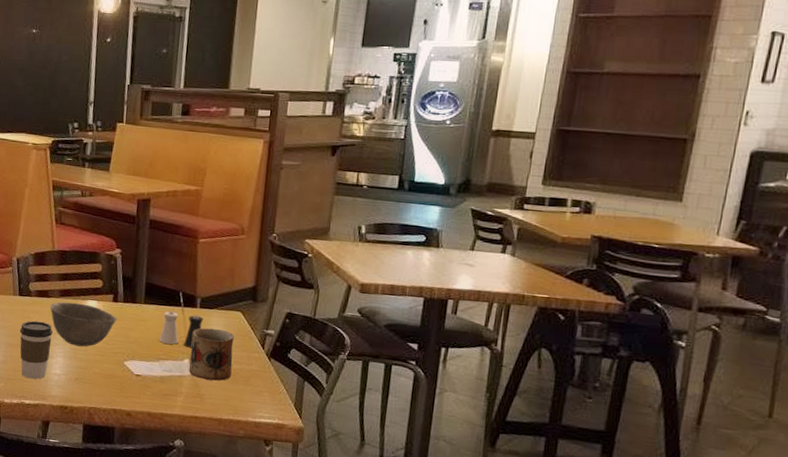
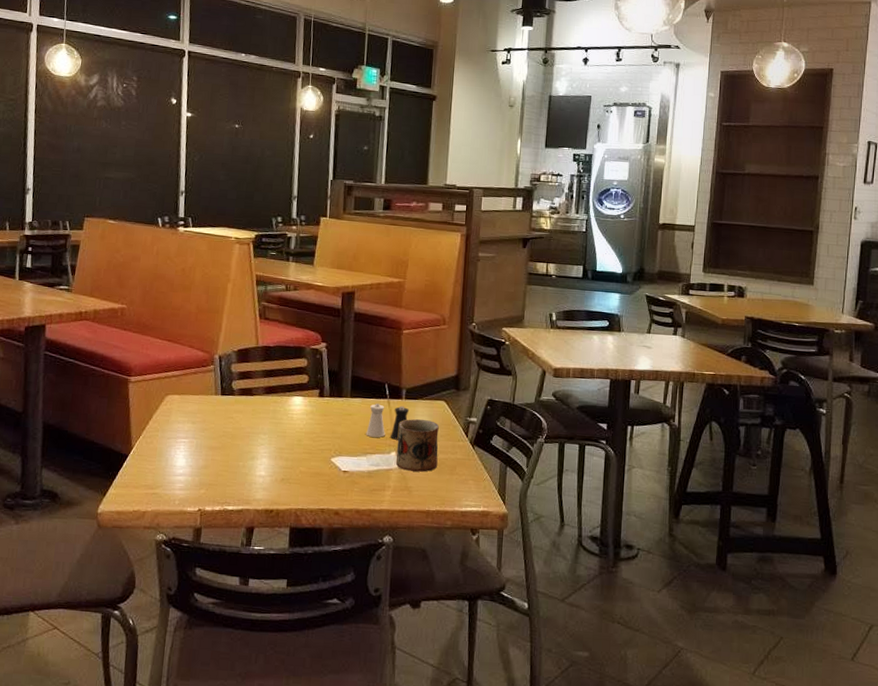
coffee cup: present [19,320,53,380] -> none [221,420,257,483]
bowl: present [49,302,118,347] -> none [253,399,324,446]

